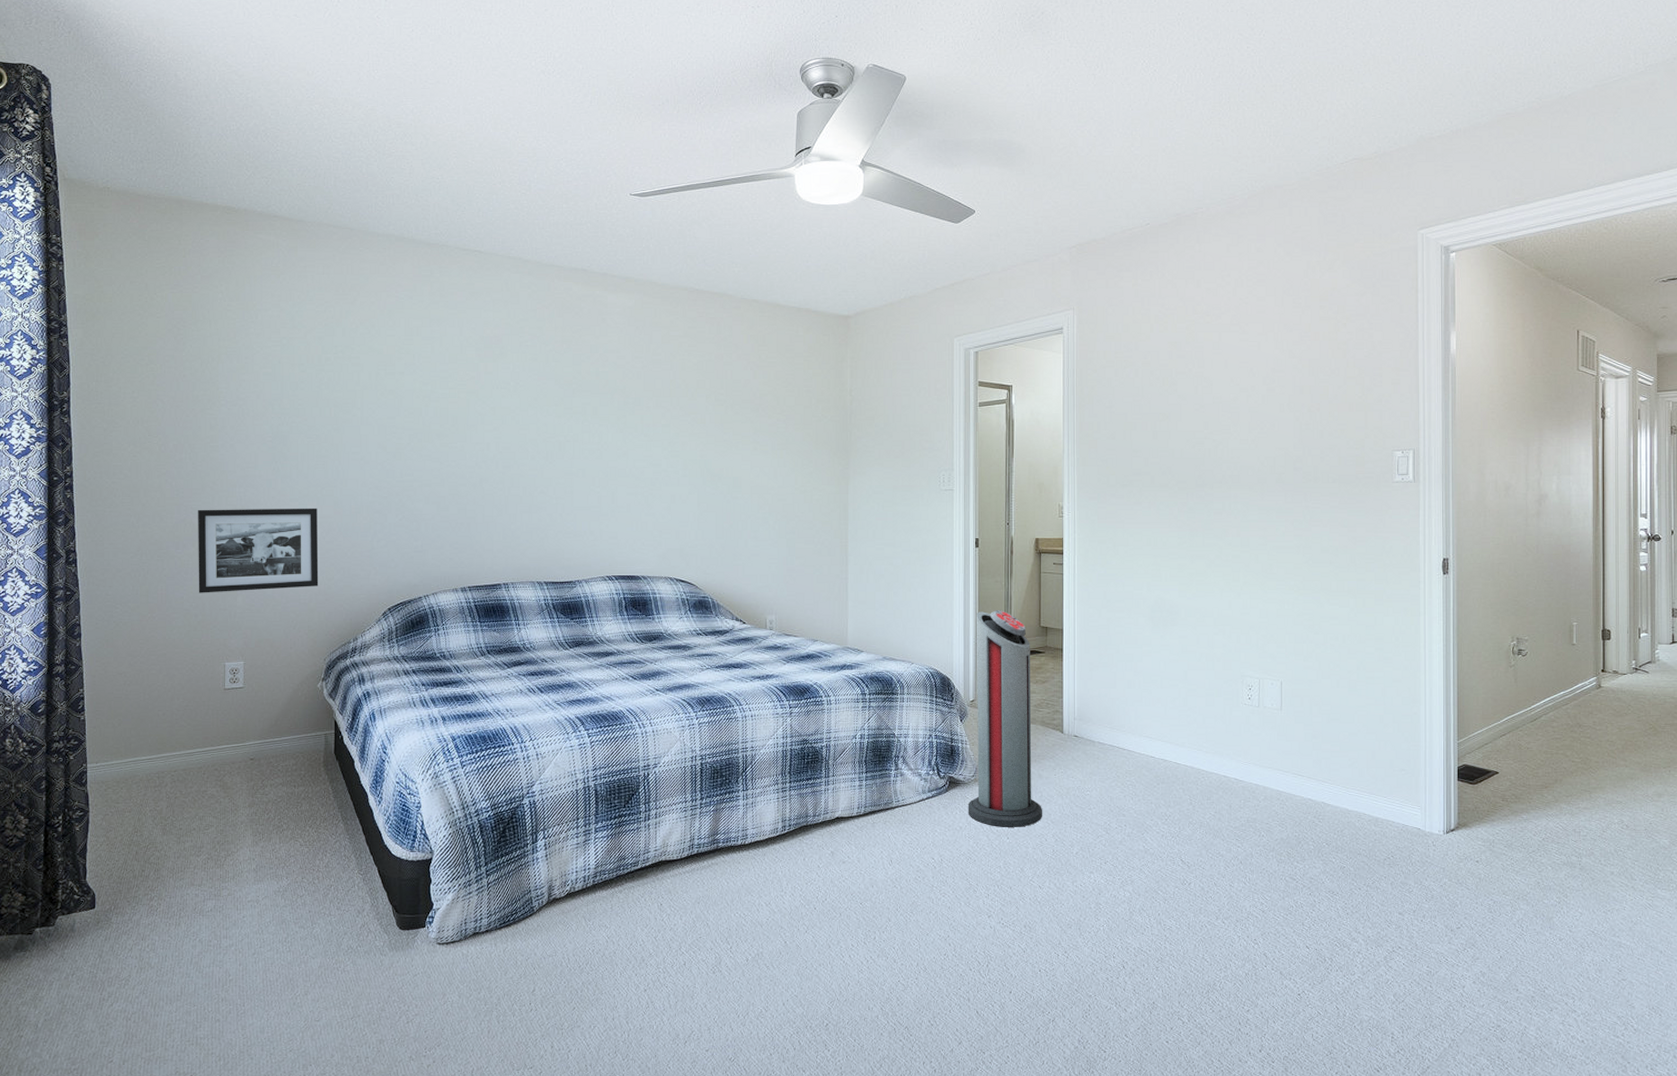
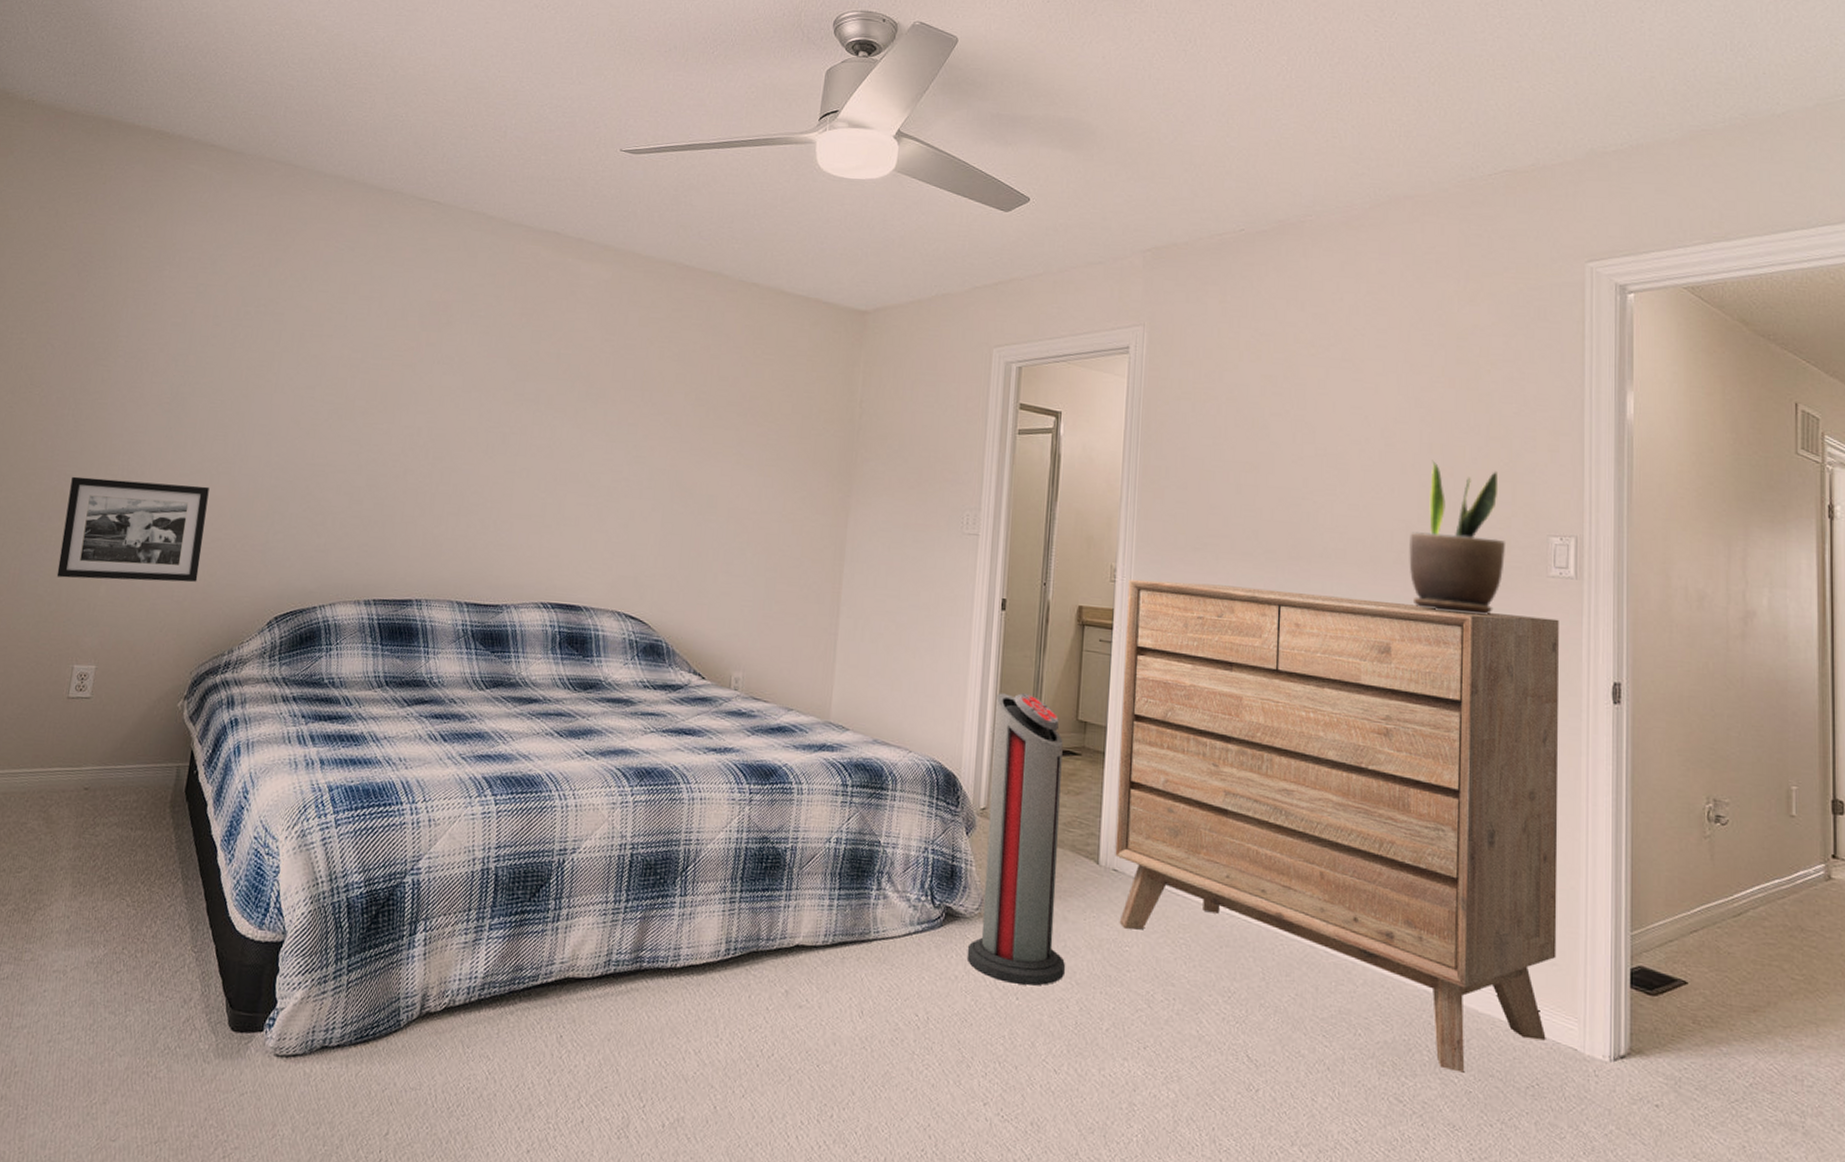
dresser: none [1073,512,1404,854] -> present [1115,579,1559,1073]
potted plant: none [1288,399,1360,517] -> present [1409,460,1505,616]

